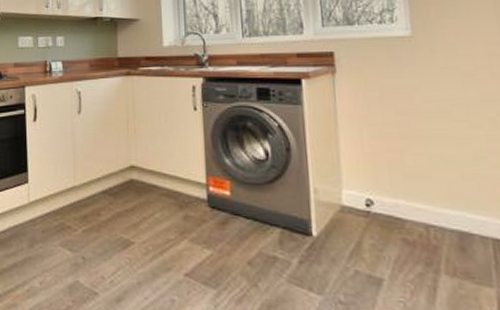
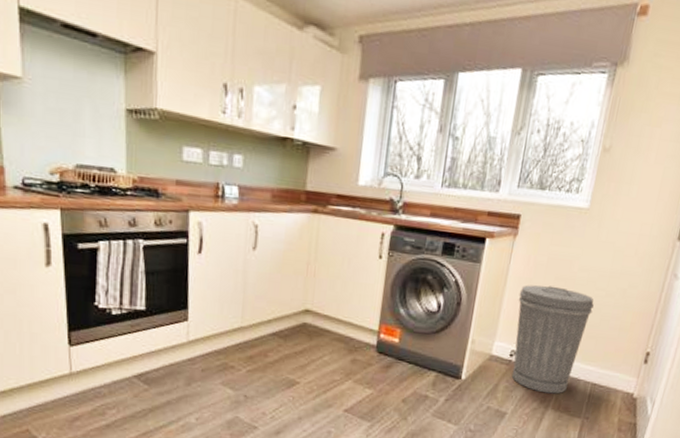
trash can: none [356,122,459,254] -> present [511,285,594,394]

